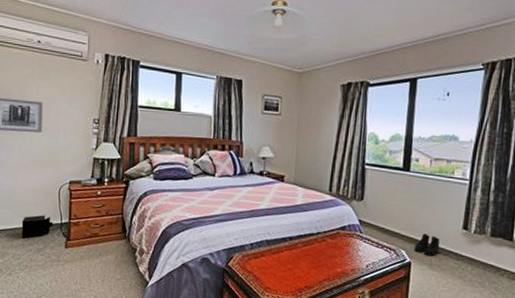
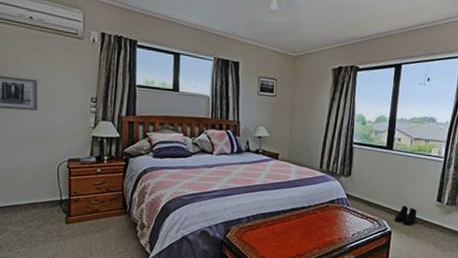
speaker: present [21,215,53,239] -> none [20,192,53,216]

